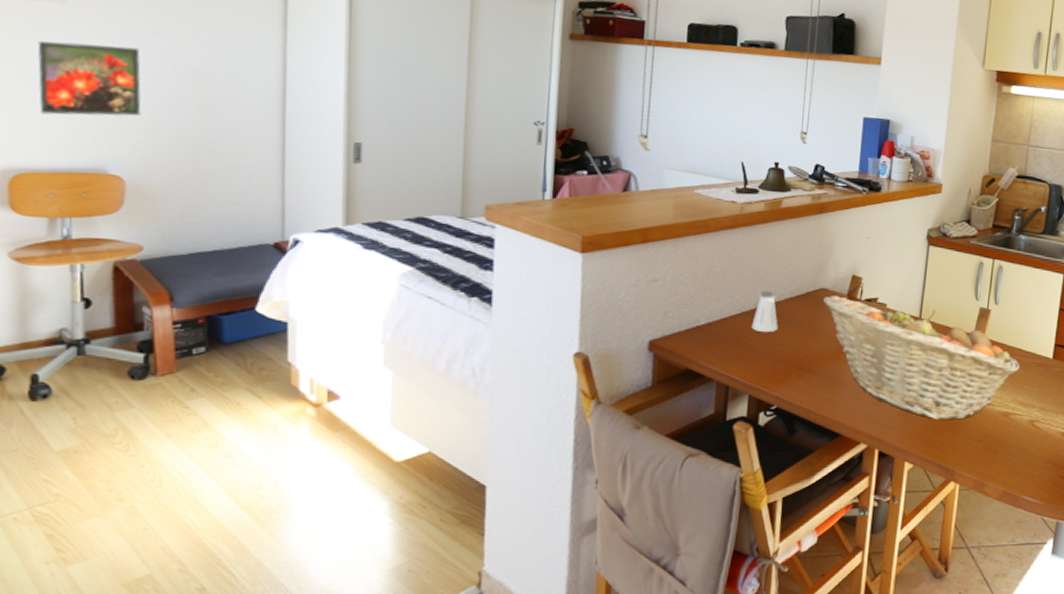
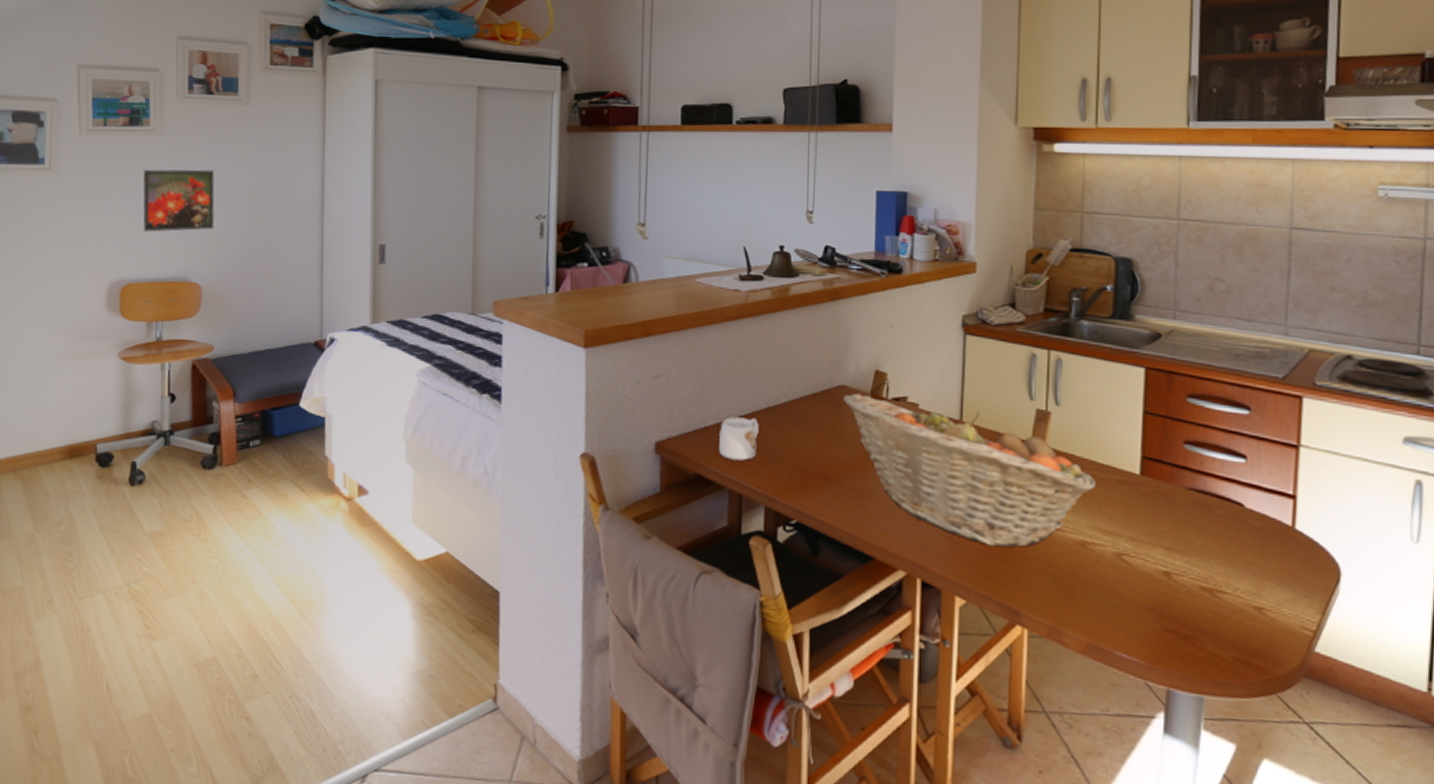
mug: none [709,317,747,356] -> present [719,417,759,461]
saltshaker: present [751,291,778,333] -> none [763,388,793,436]

